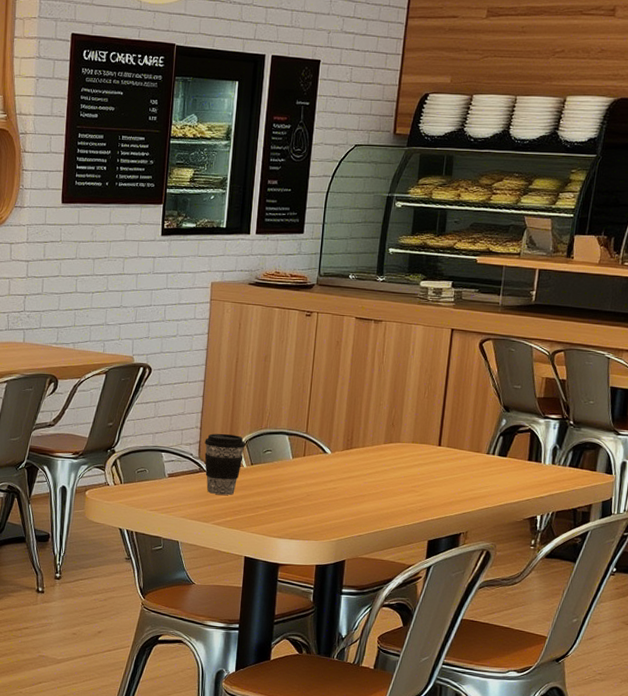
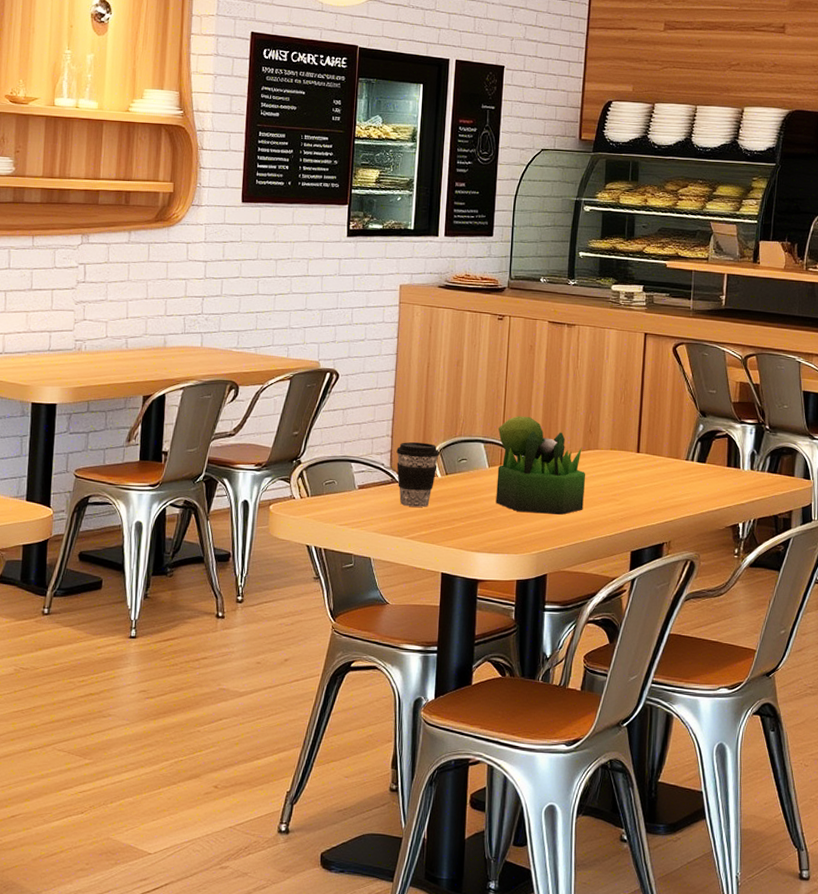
plant: none [298,409,387,505] -> present [496,416,586,515]

